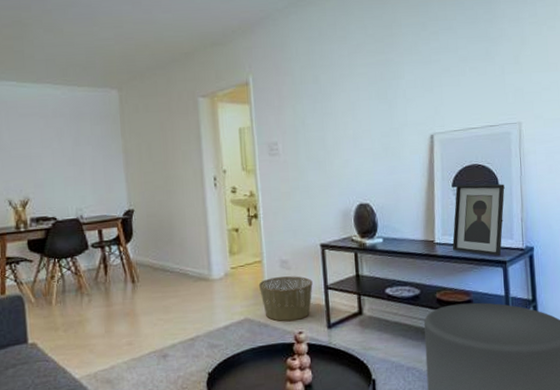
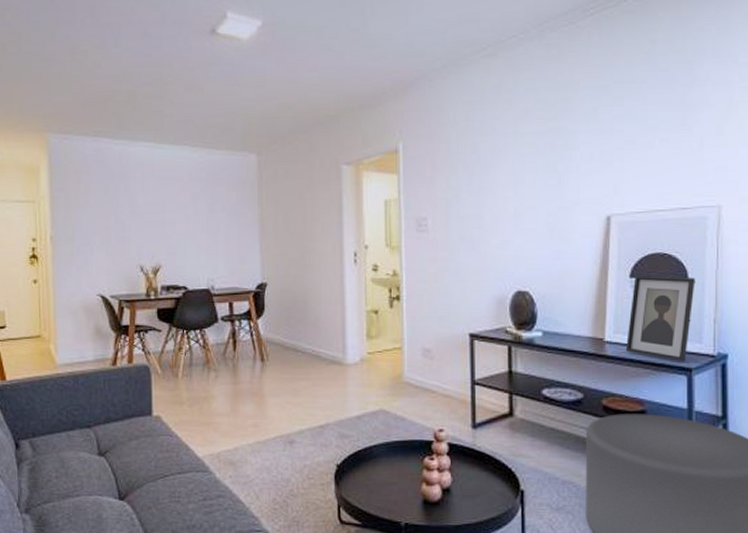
basket: present [258,276,313,322] -> none [396,367,458,417]

